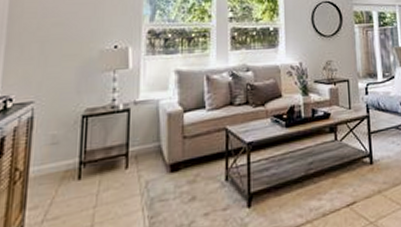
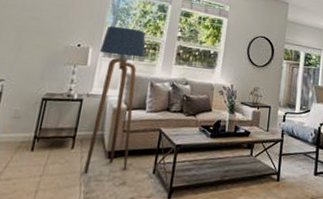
floor lamp: none [140,17,195,195] -> present [84,25,146,174]

